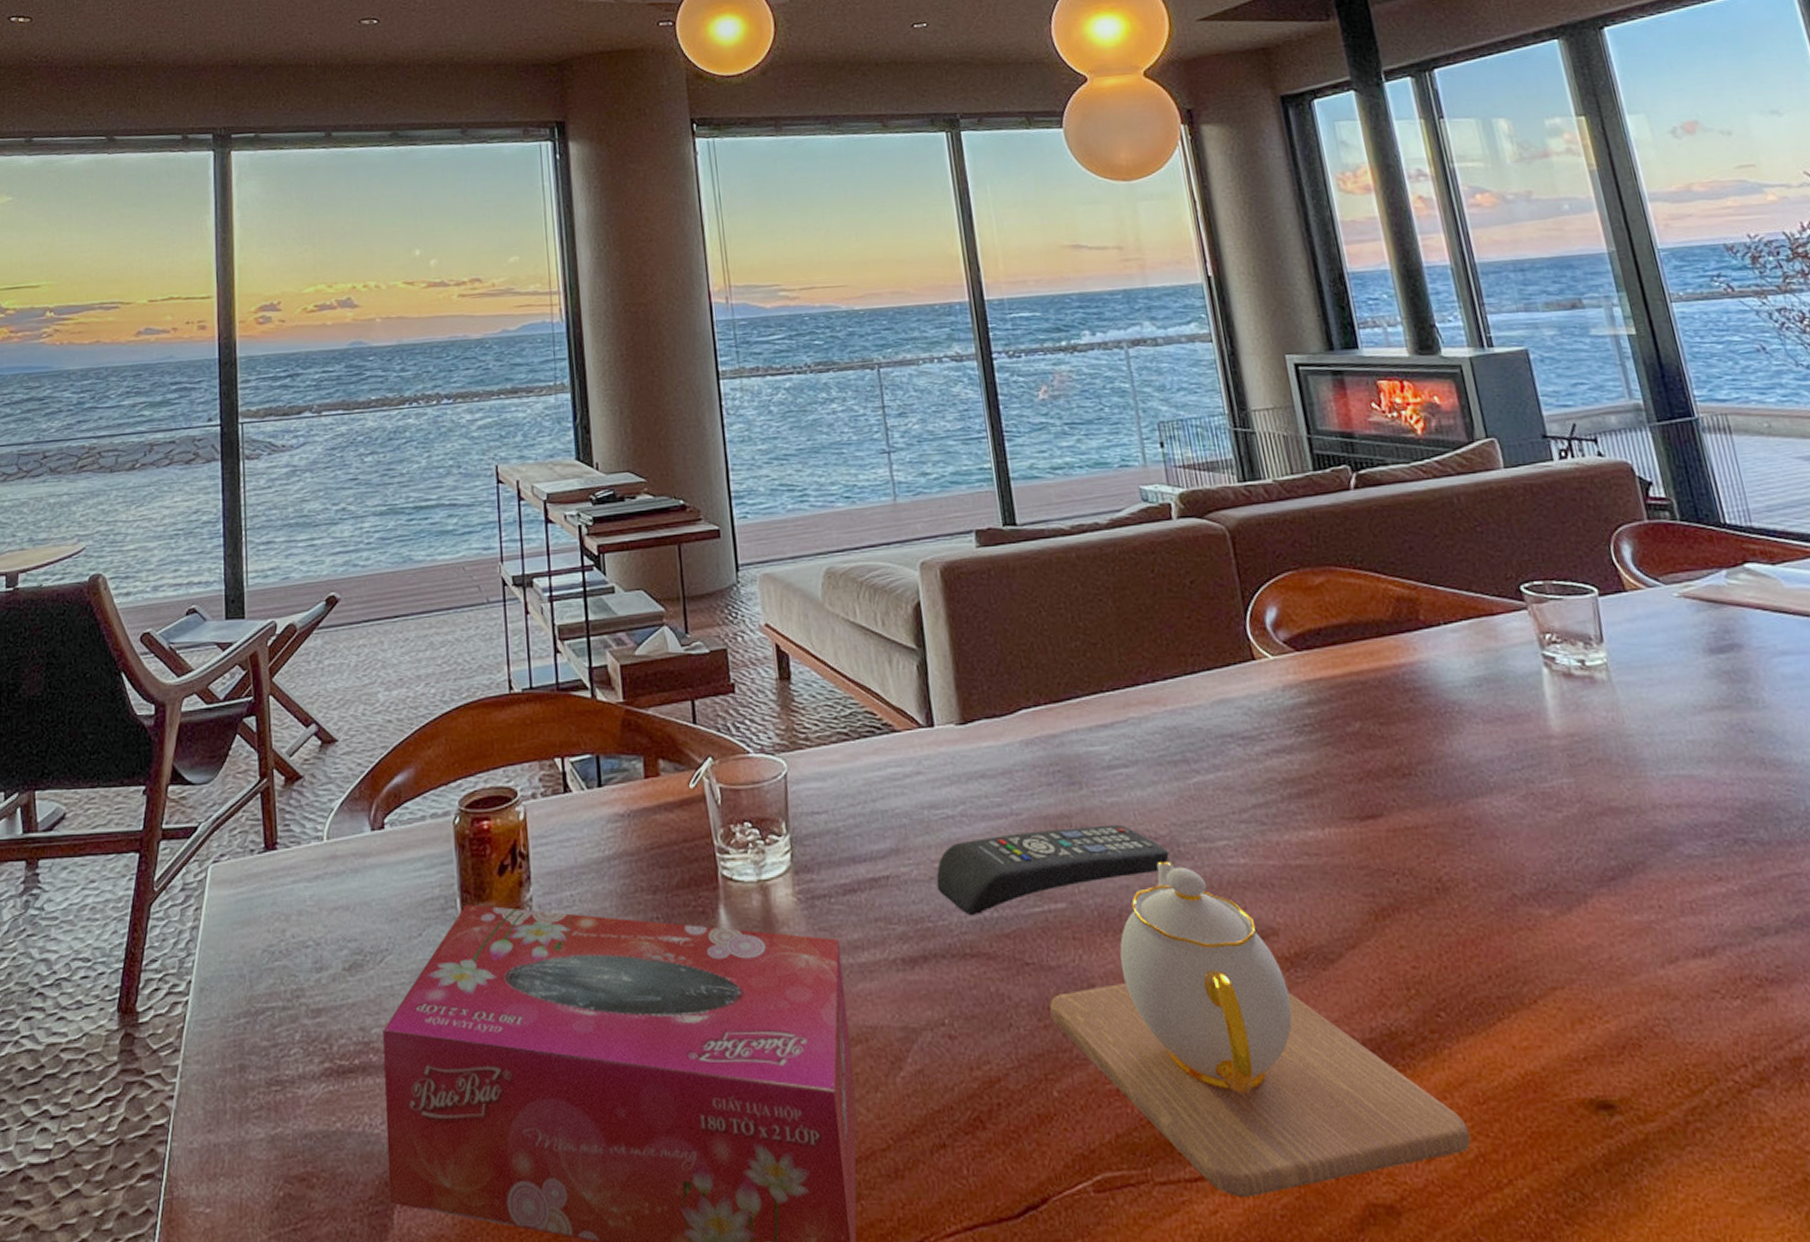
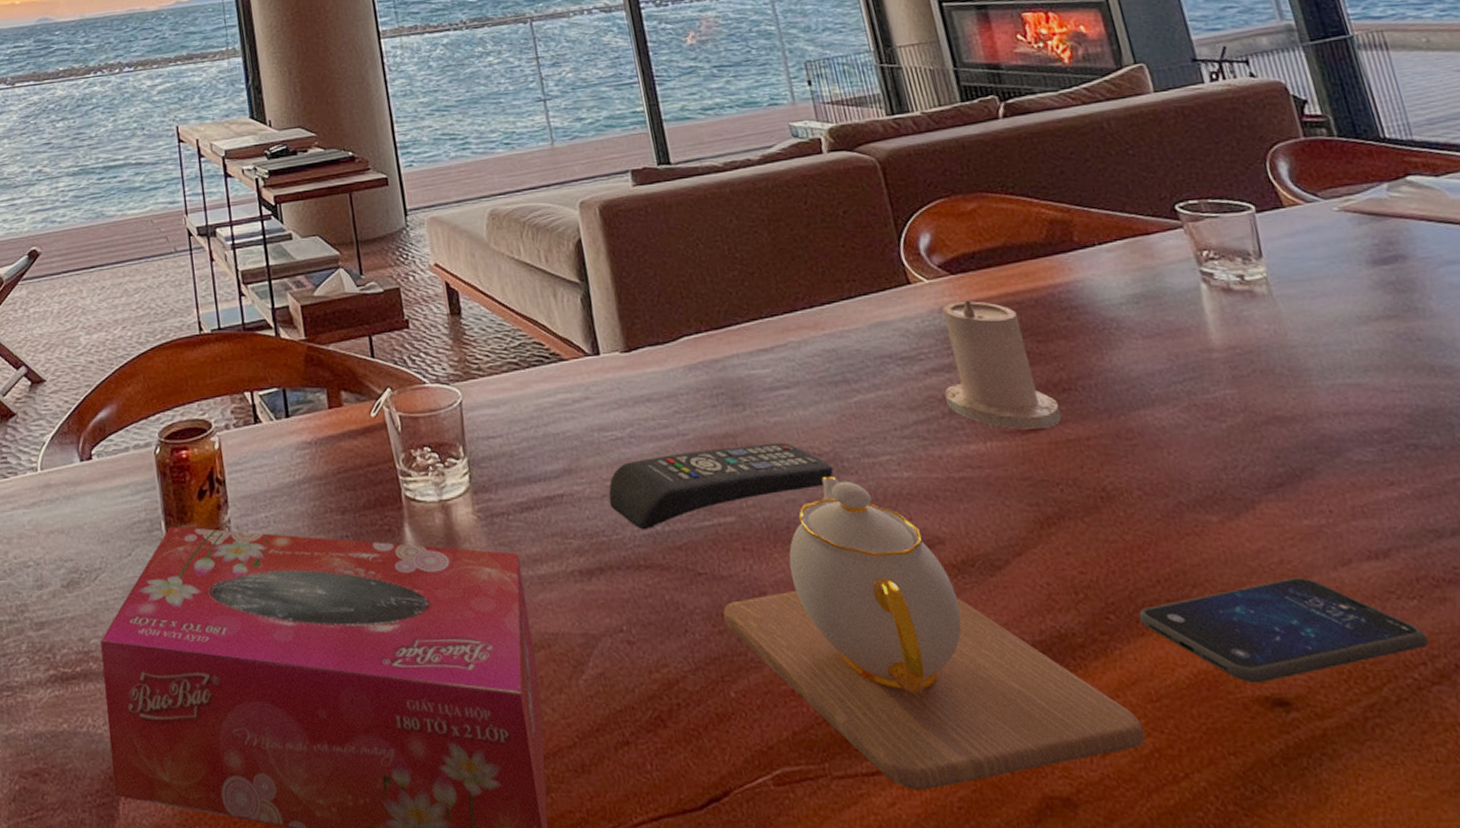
candle: none [1284,678,1400,816] -> present [942,300,1062,430]
smartphone: none [1468,975,1751,1086] -> present [1138,577,1429,684]

